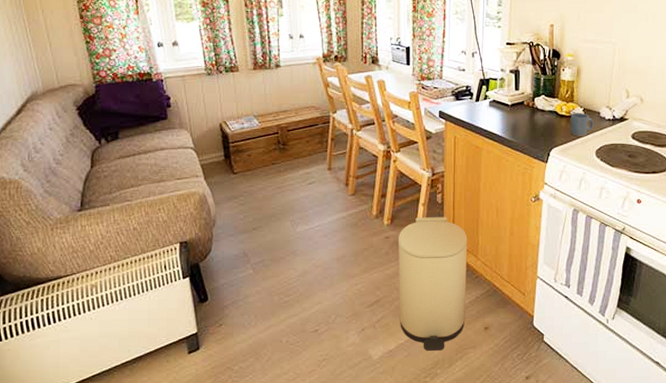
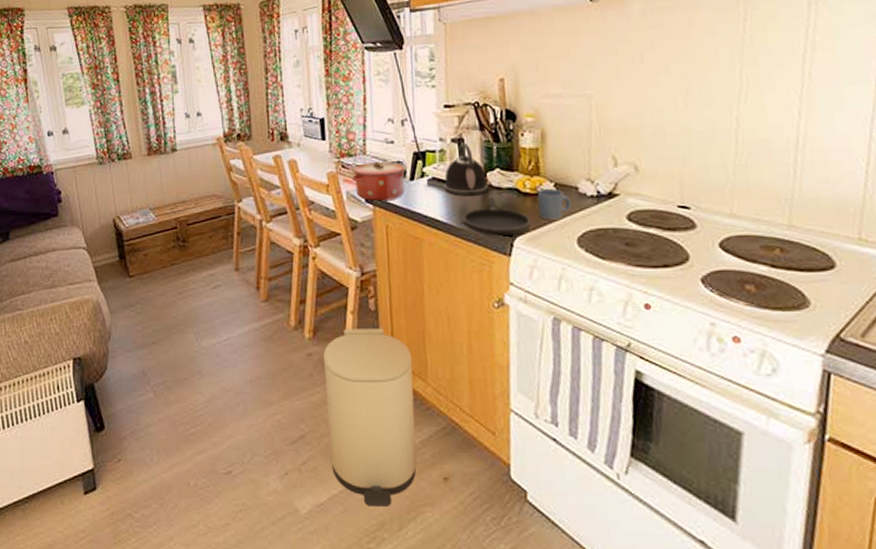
casserole: none [430,85,474,117] -> present [352,161,407,202]
kettle: none [501,73,535,116] -> present [444,142,488,197]
frying pan: none [514,118,563,148] -> present [462,198,531,237]

